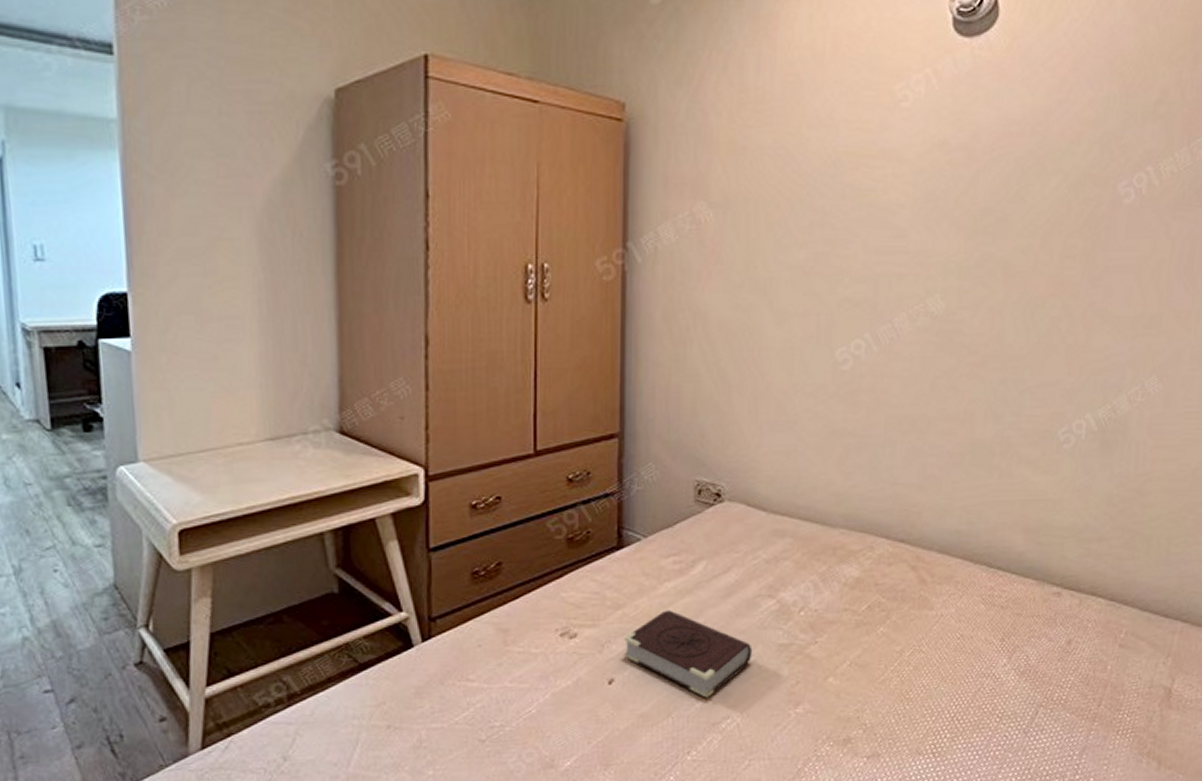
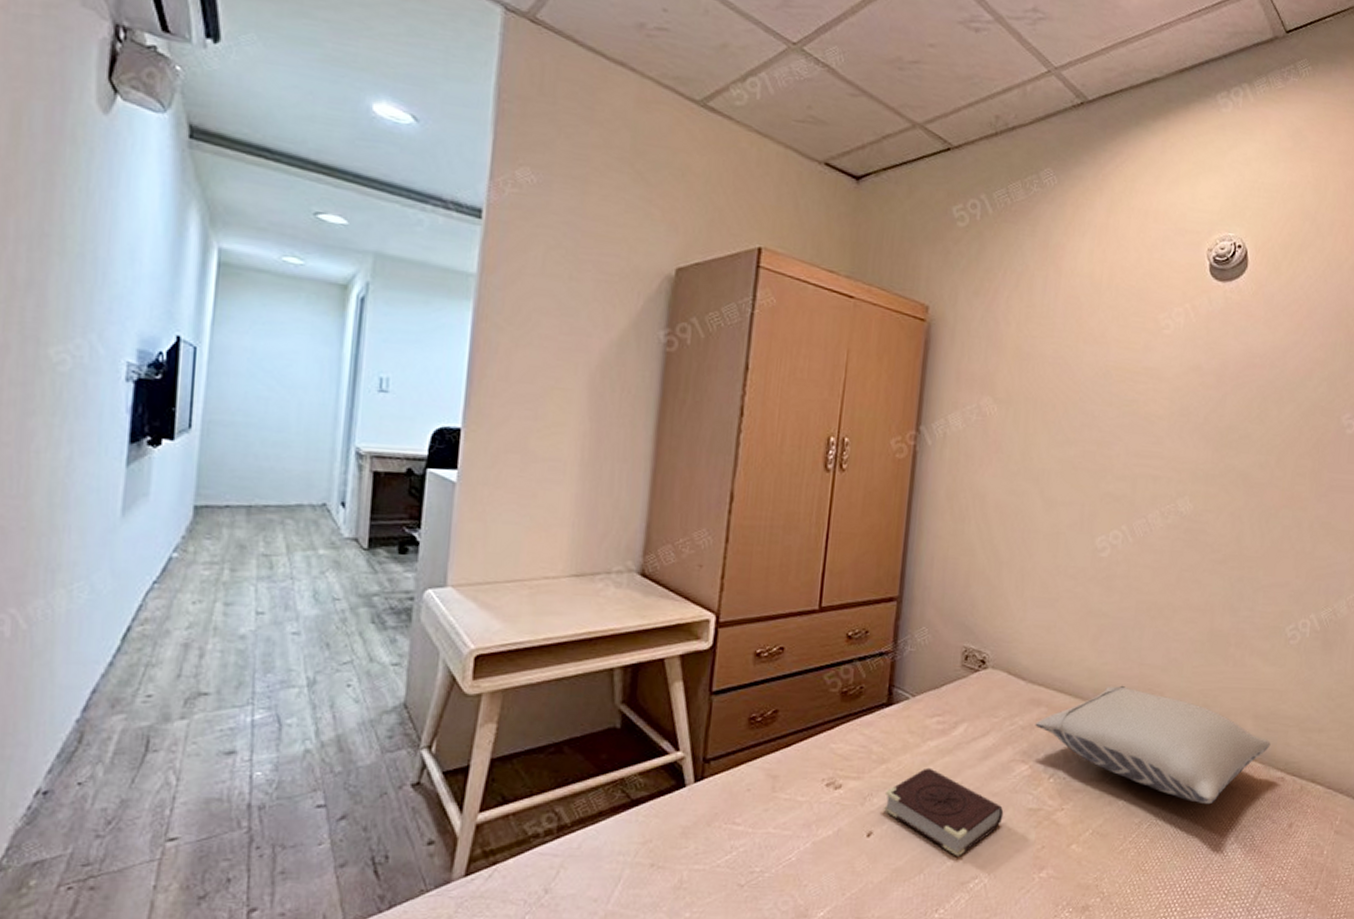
pillow: none [780,508,1045,627] -> present [1035,685,1271,805]

